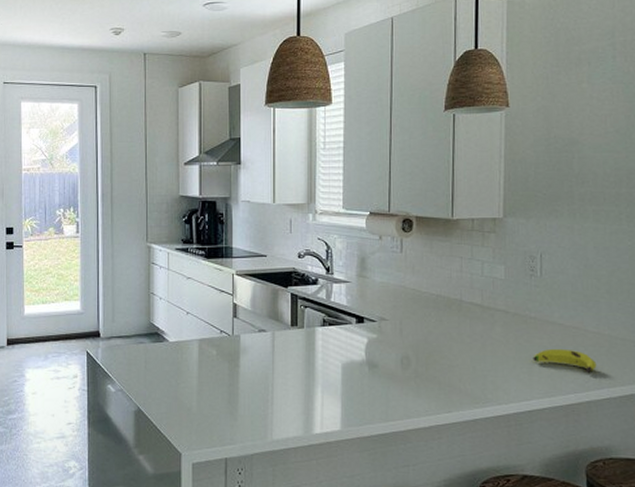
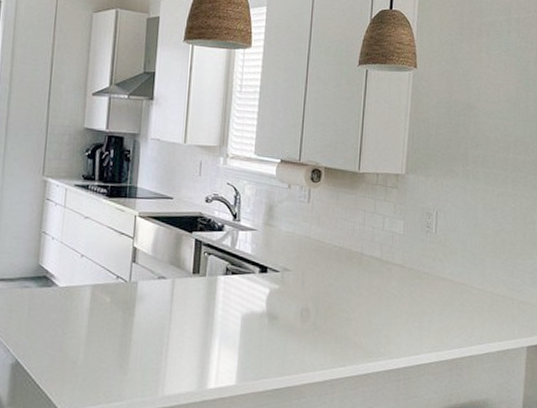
banana: present [533,348,597,374] -> none [424,303,480,329]

